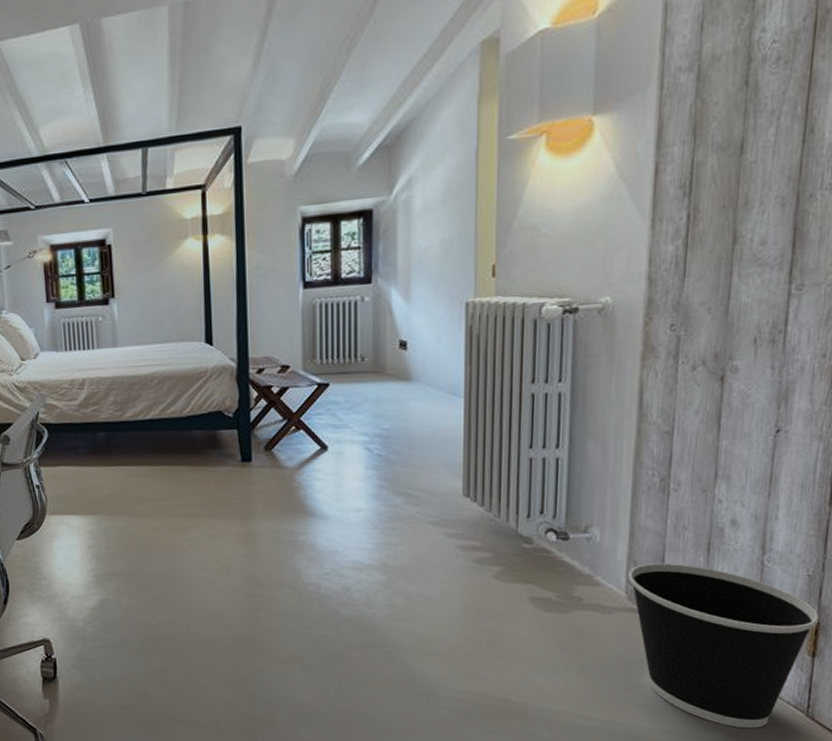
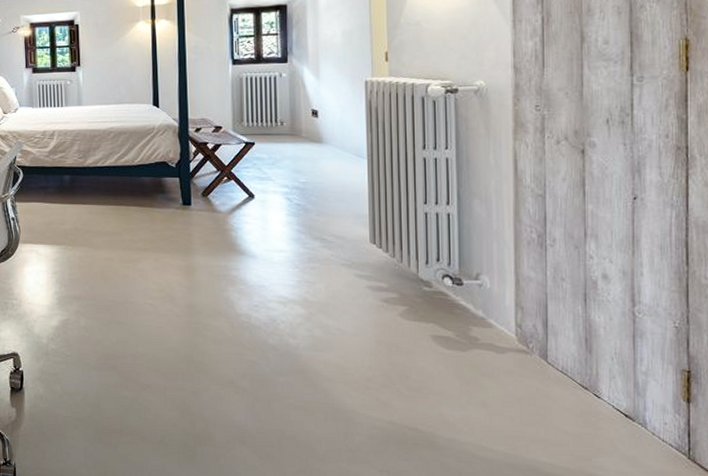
wastebasket: present [628,563,820,729] -> none [517,310,690,468]

